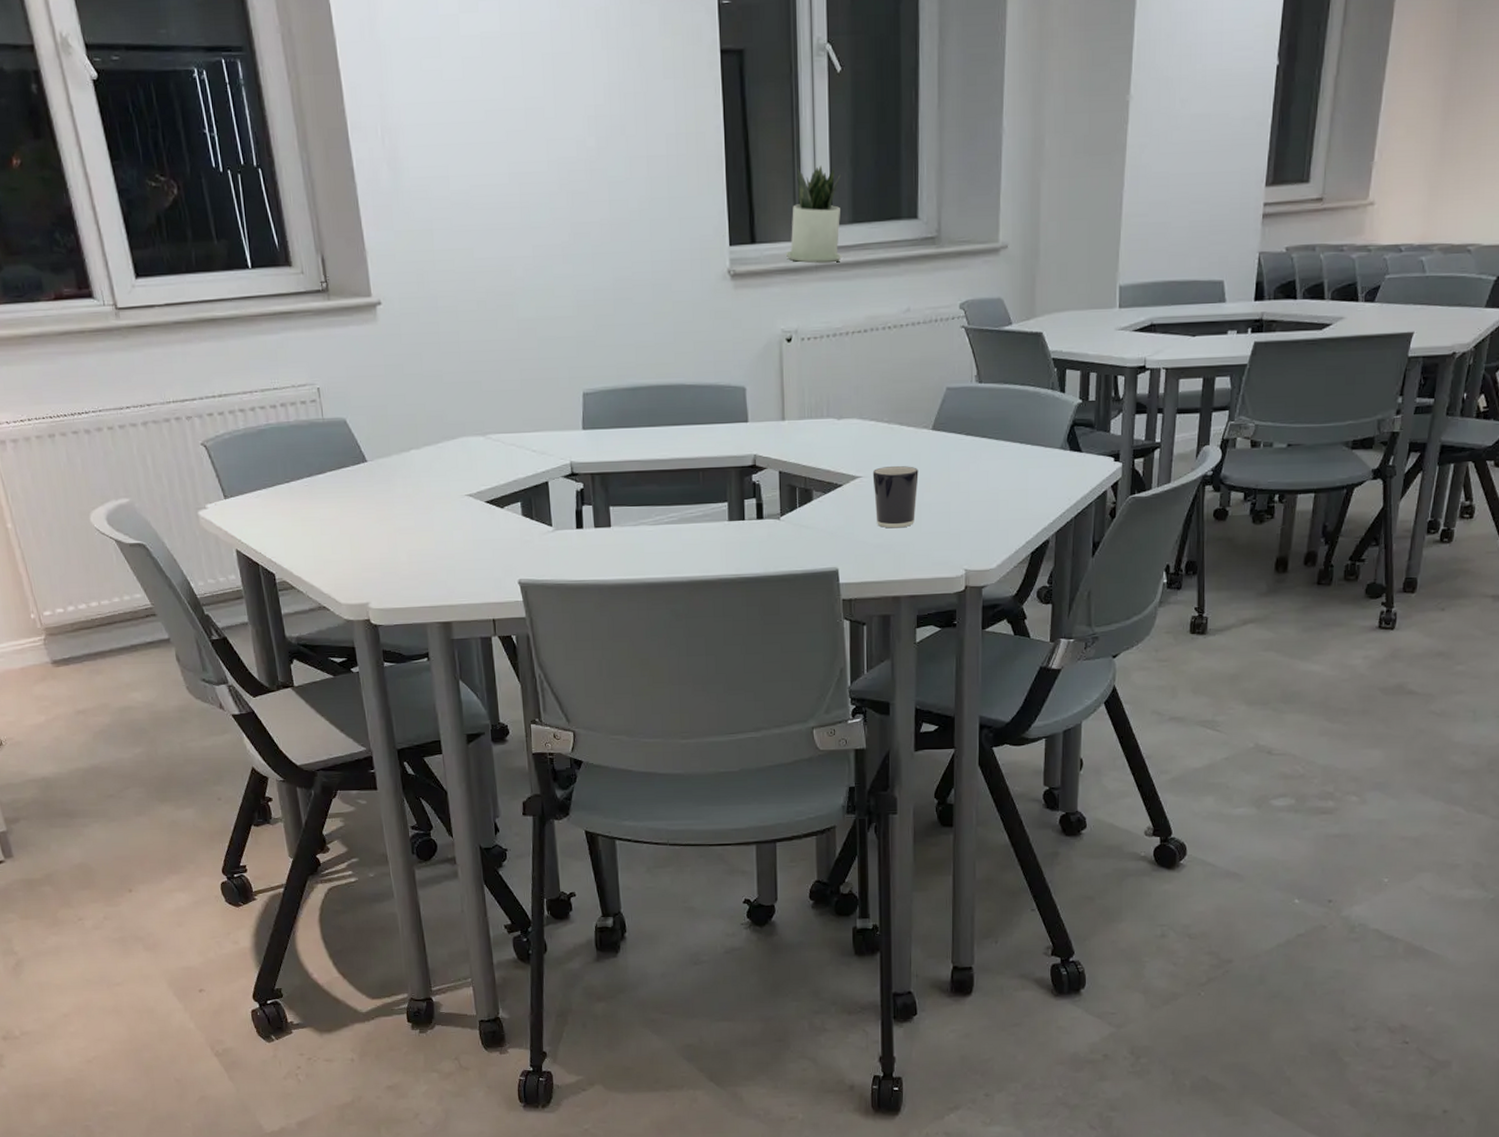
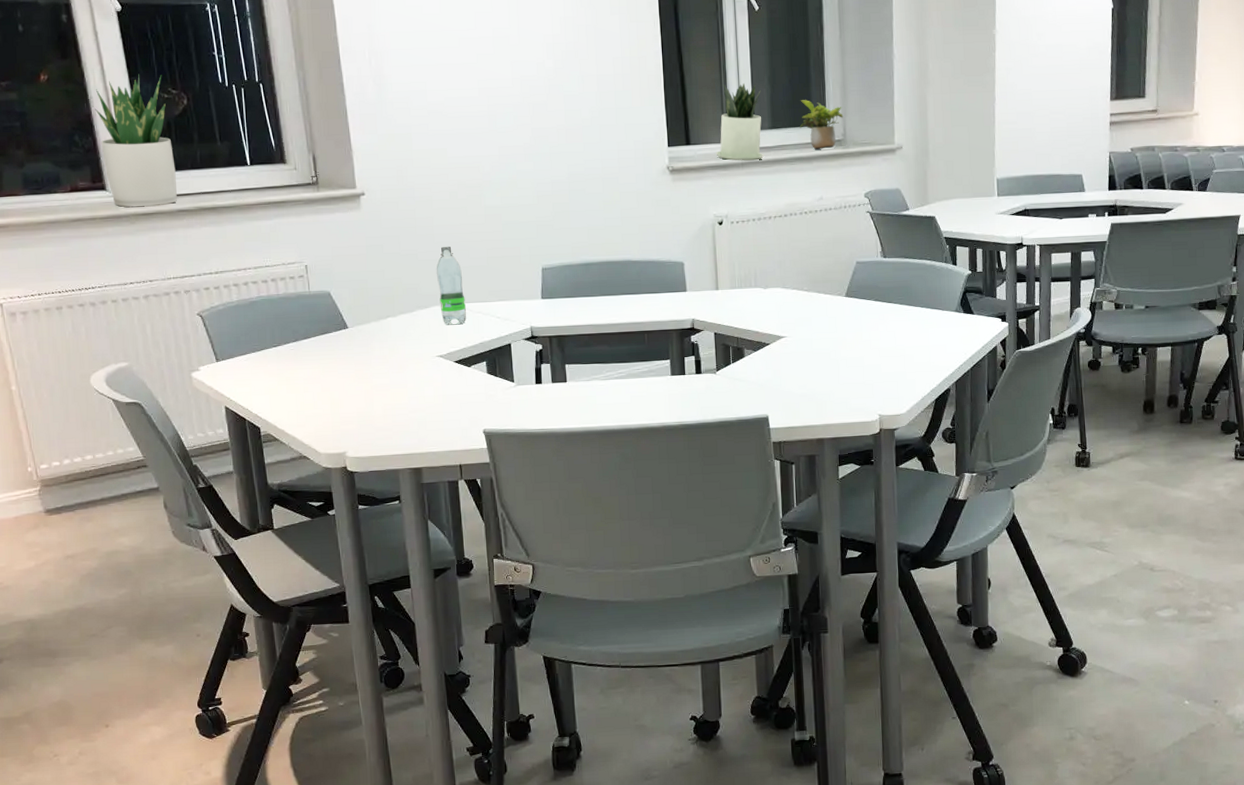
planter: none [75,157,172,319] -> present [95,73,177,208]
bottle: none [463,366,499,460] -> present [436,246,467,325]
mug: present [872,466,919,528] -> none [795,327,836,380]
potted plant: none [885,186,939,249] -> present [799,100,844,150]

